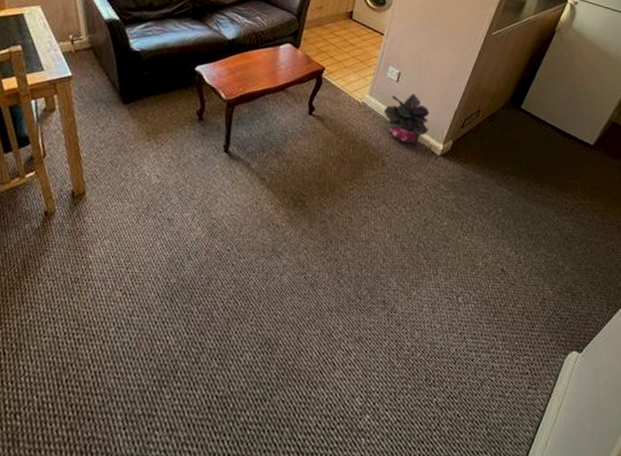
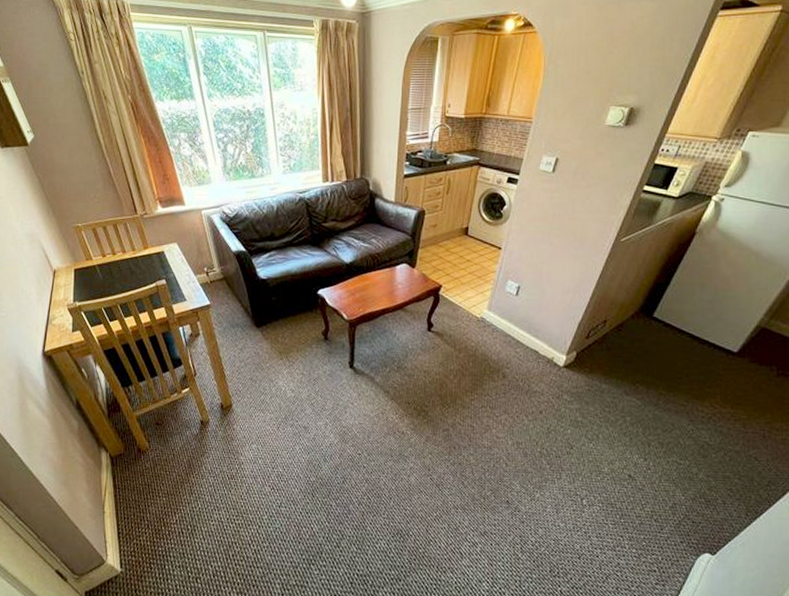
potted plant: present [383,93,430,147] -> none [503,306,552,358]

